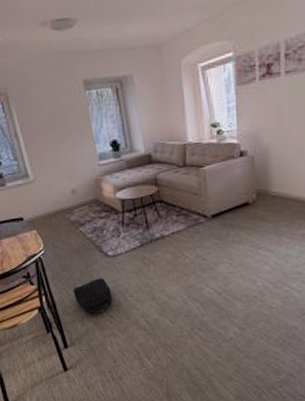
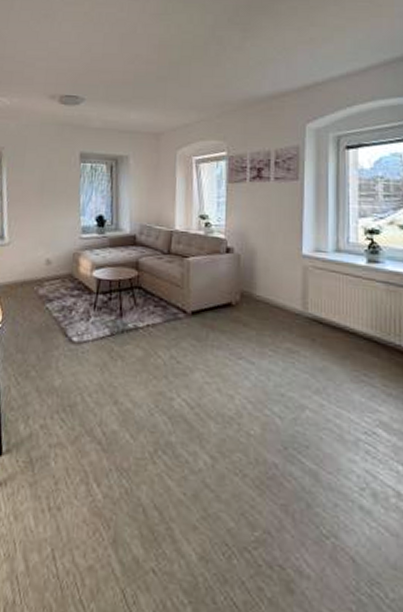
backpack: present [73,278,113,315] -> none [23,367,69,415]

